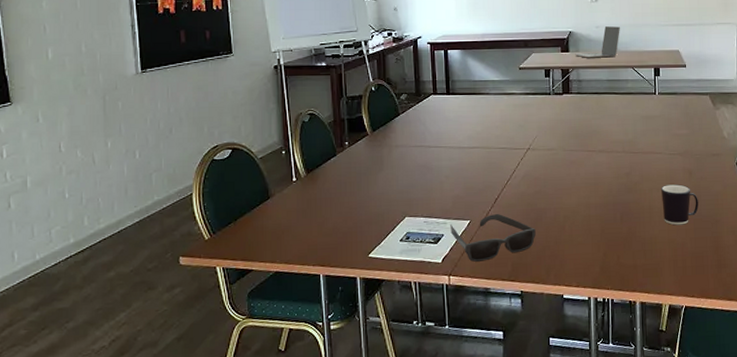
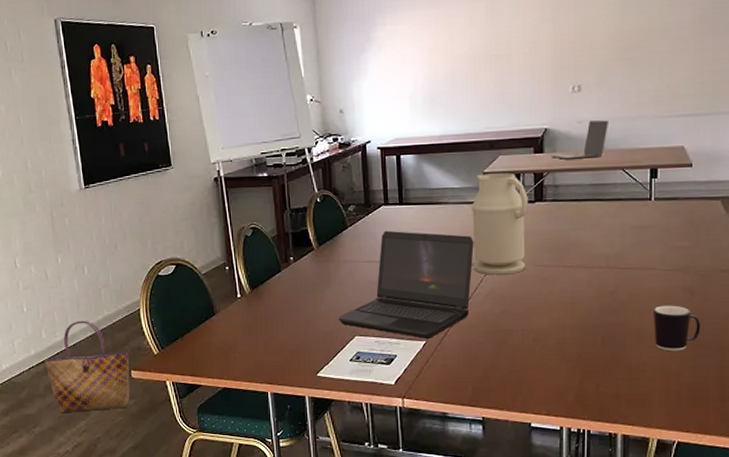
tote bag: none [85,206,177,306] -> present [45,320,130,414]
laptop computer: none [390,117,512,218] -> present [339,230,474,339]
glasses: present [450,214,536,262] -> none [404,335,500,385]
water jug: none [510,68,557,159] -> present [472,173,528,275]

